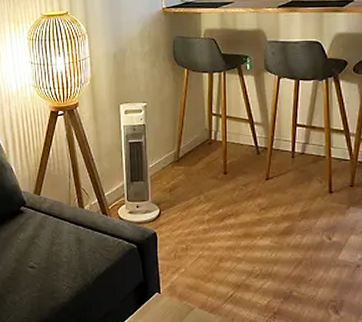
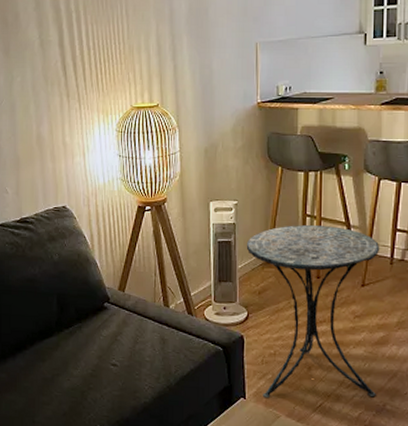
side table: none [156,124,283,292] -> present [246,225,380,399]

